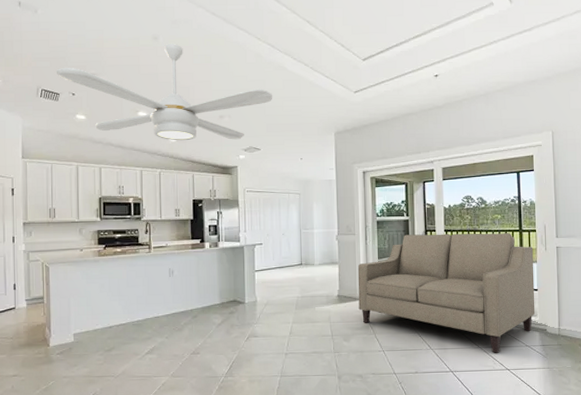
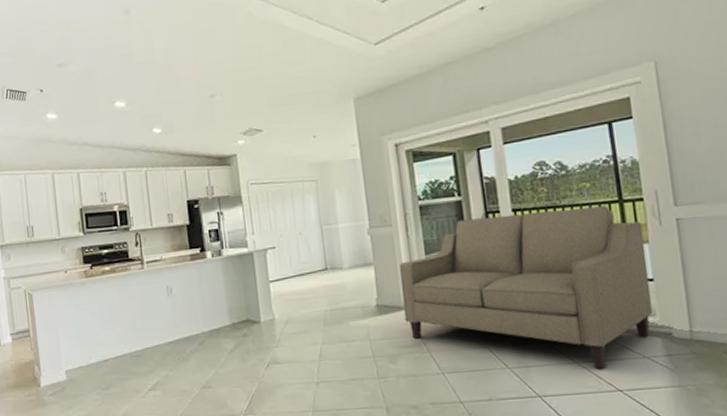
ceiling fan: present [56,44,273,141] -> none [20,15,273,132]

